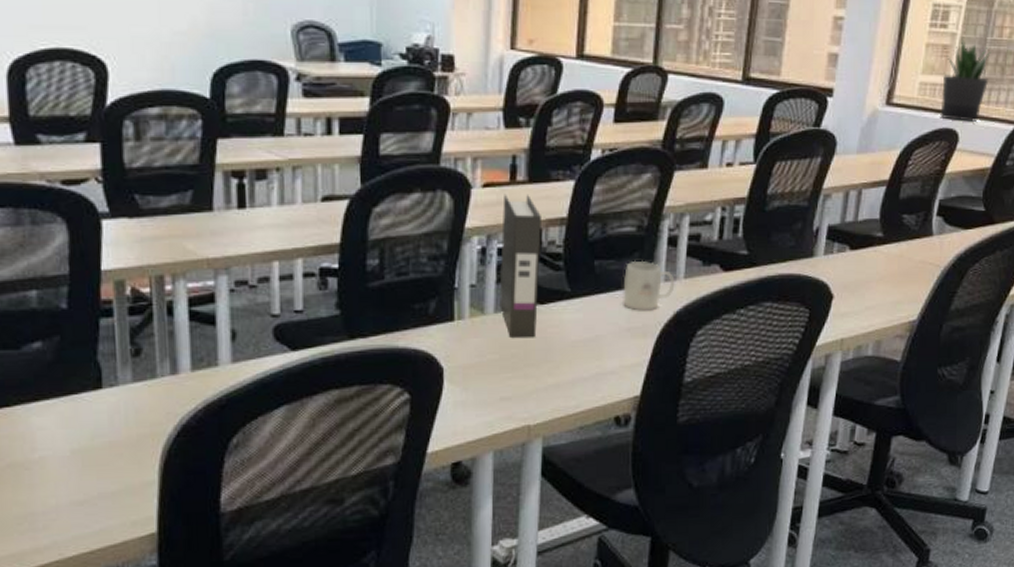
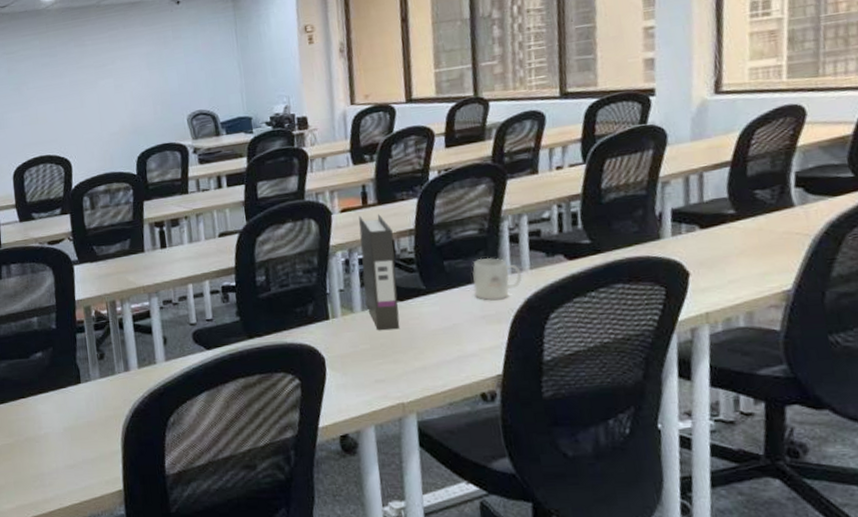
planter: present [940,37,991,122] -> none [774,19,832,97]

